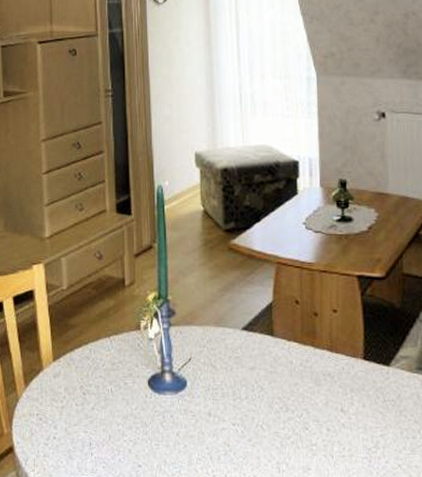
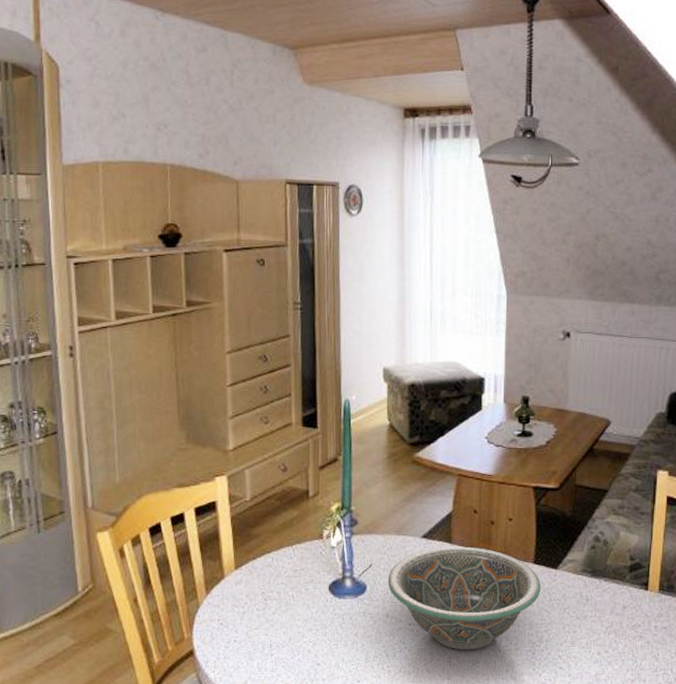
decorative bowl: none [208,339,374,456] -> present [387,546,541,650]

